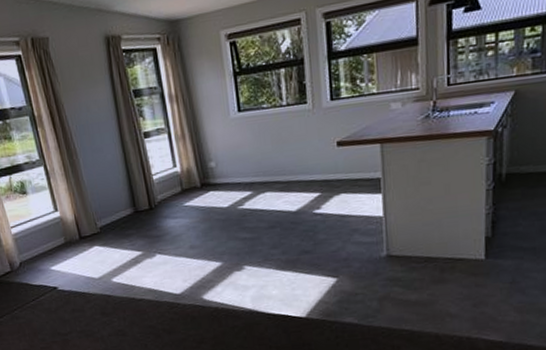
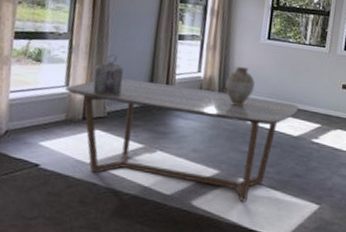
dining table: none [56,177,291,288] -> present [65,78,299,202]
lantern: none [75,169,106,213] -> present [93,53,124,96]
ceramic jug: none [205,149,237,193] -> present [225,66,255,106]

